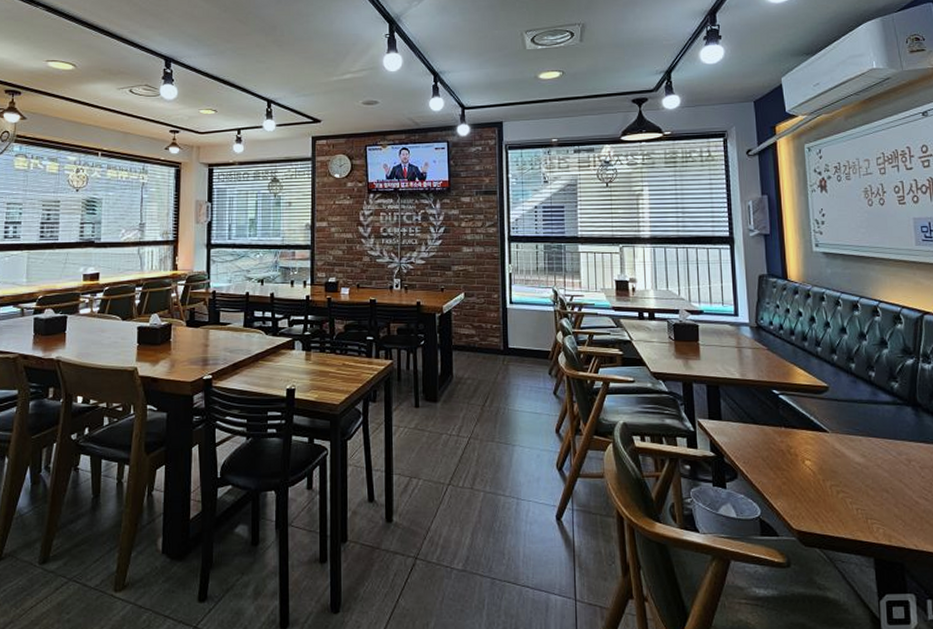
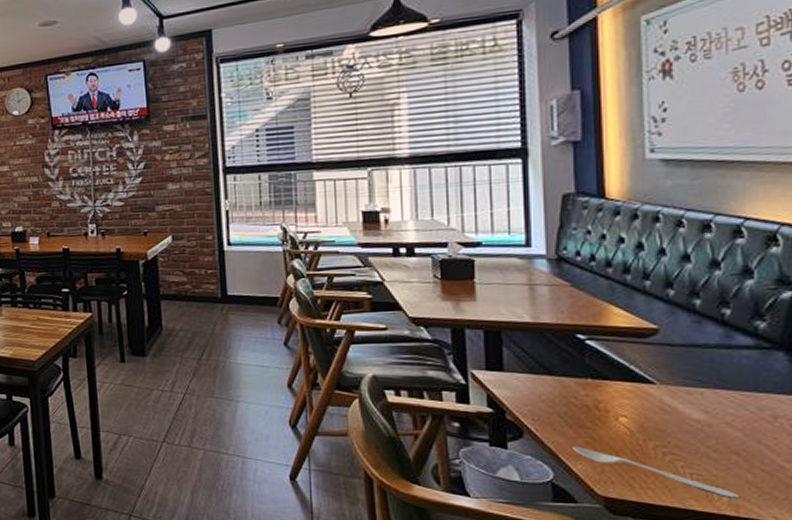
spoon: none [773,485,891,529] -> present [572,446,740,498]

